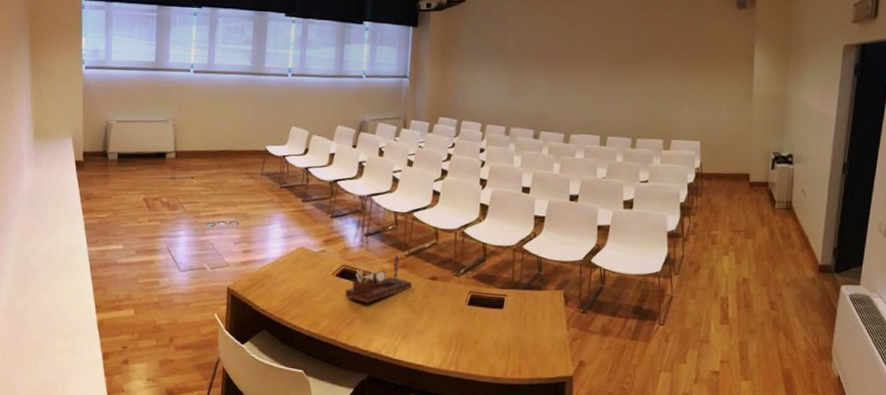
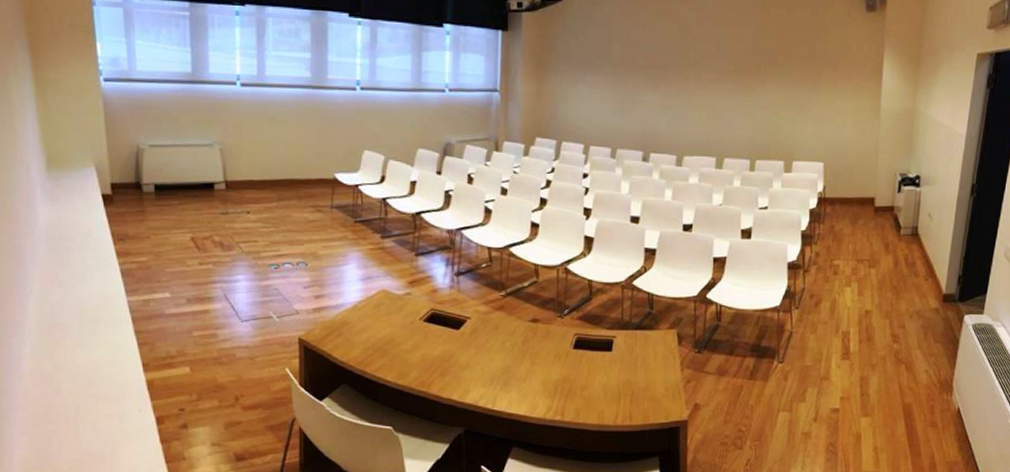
desk organizer: present [345,254,412,303] -> none [435,294,510,350]

